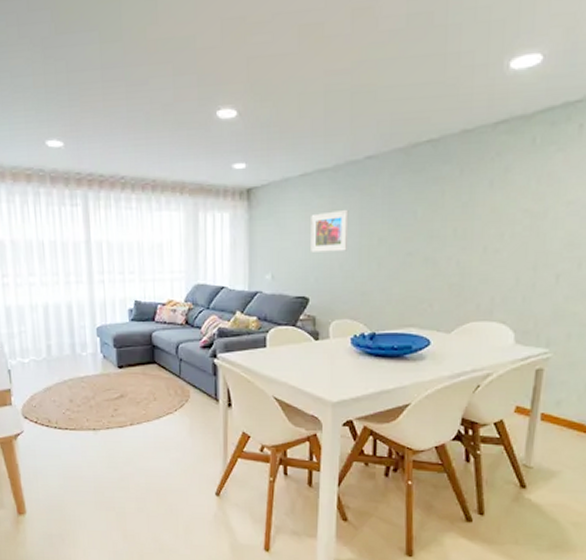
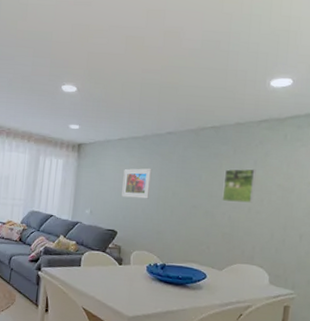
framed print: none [446,192,493,243] -> present [222,168,256,203]

